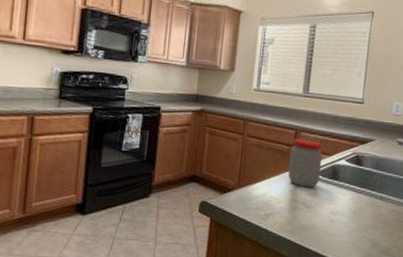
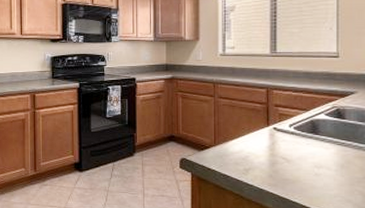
jar: present [288,138,323,188] -> none [263,96,299,143]

